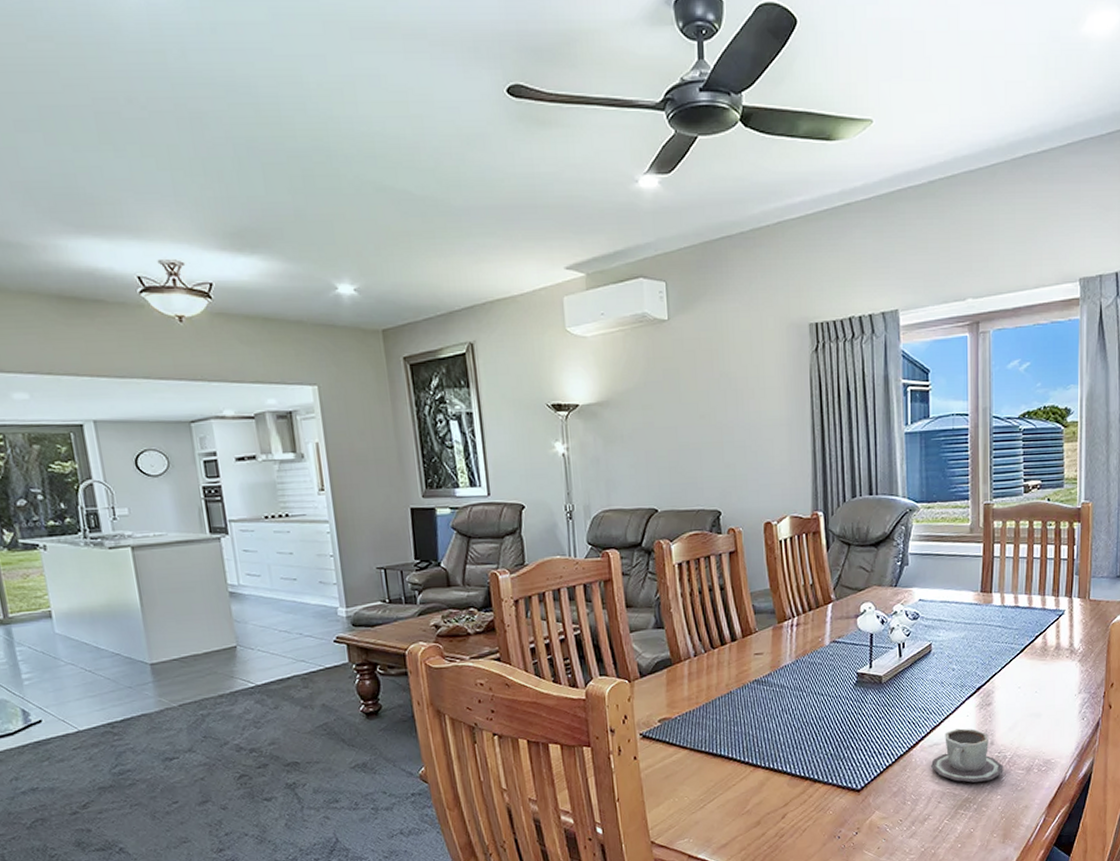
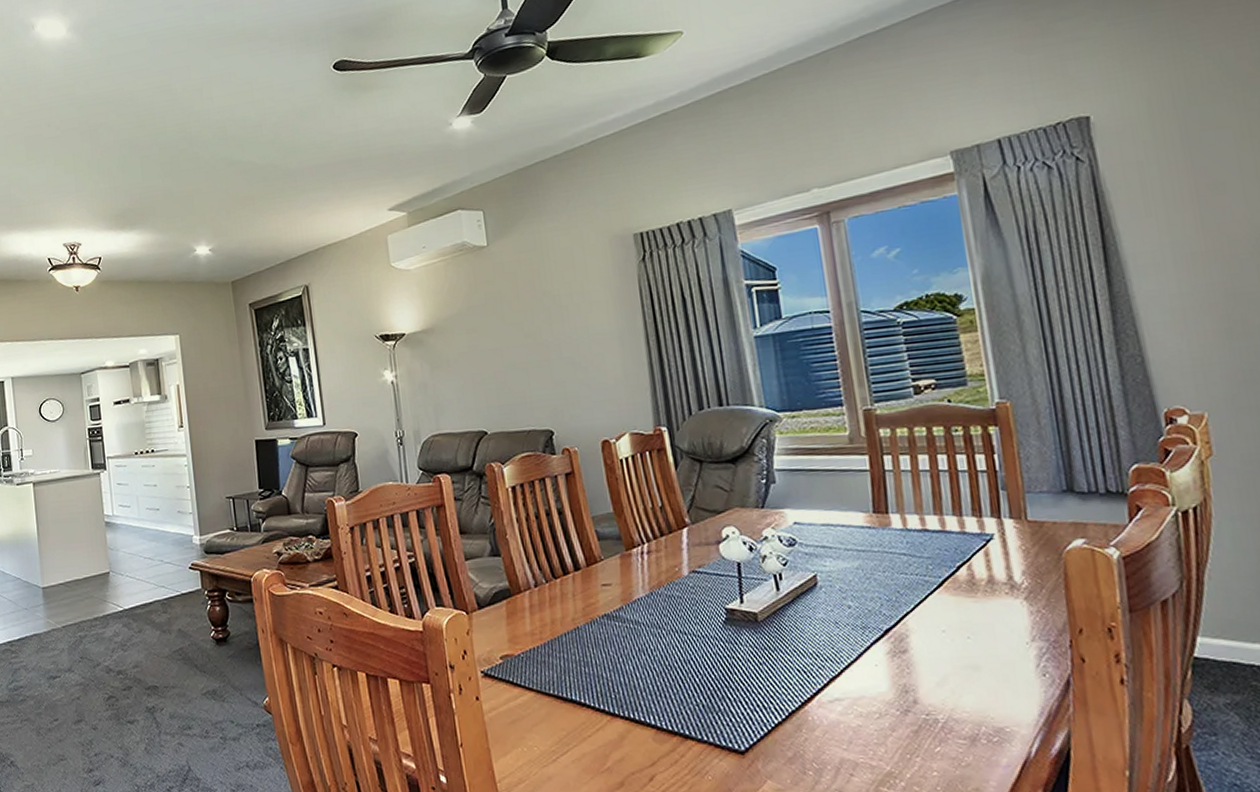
cup: present [931,728,1003,783] -> none [834,681,937,752]

